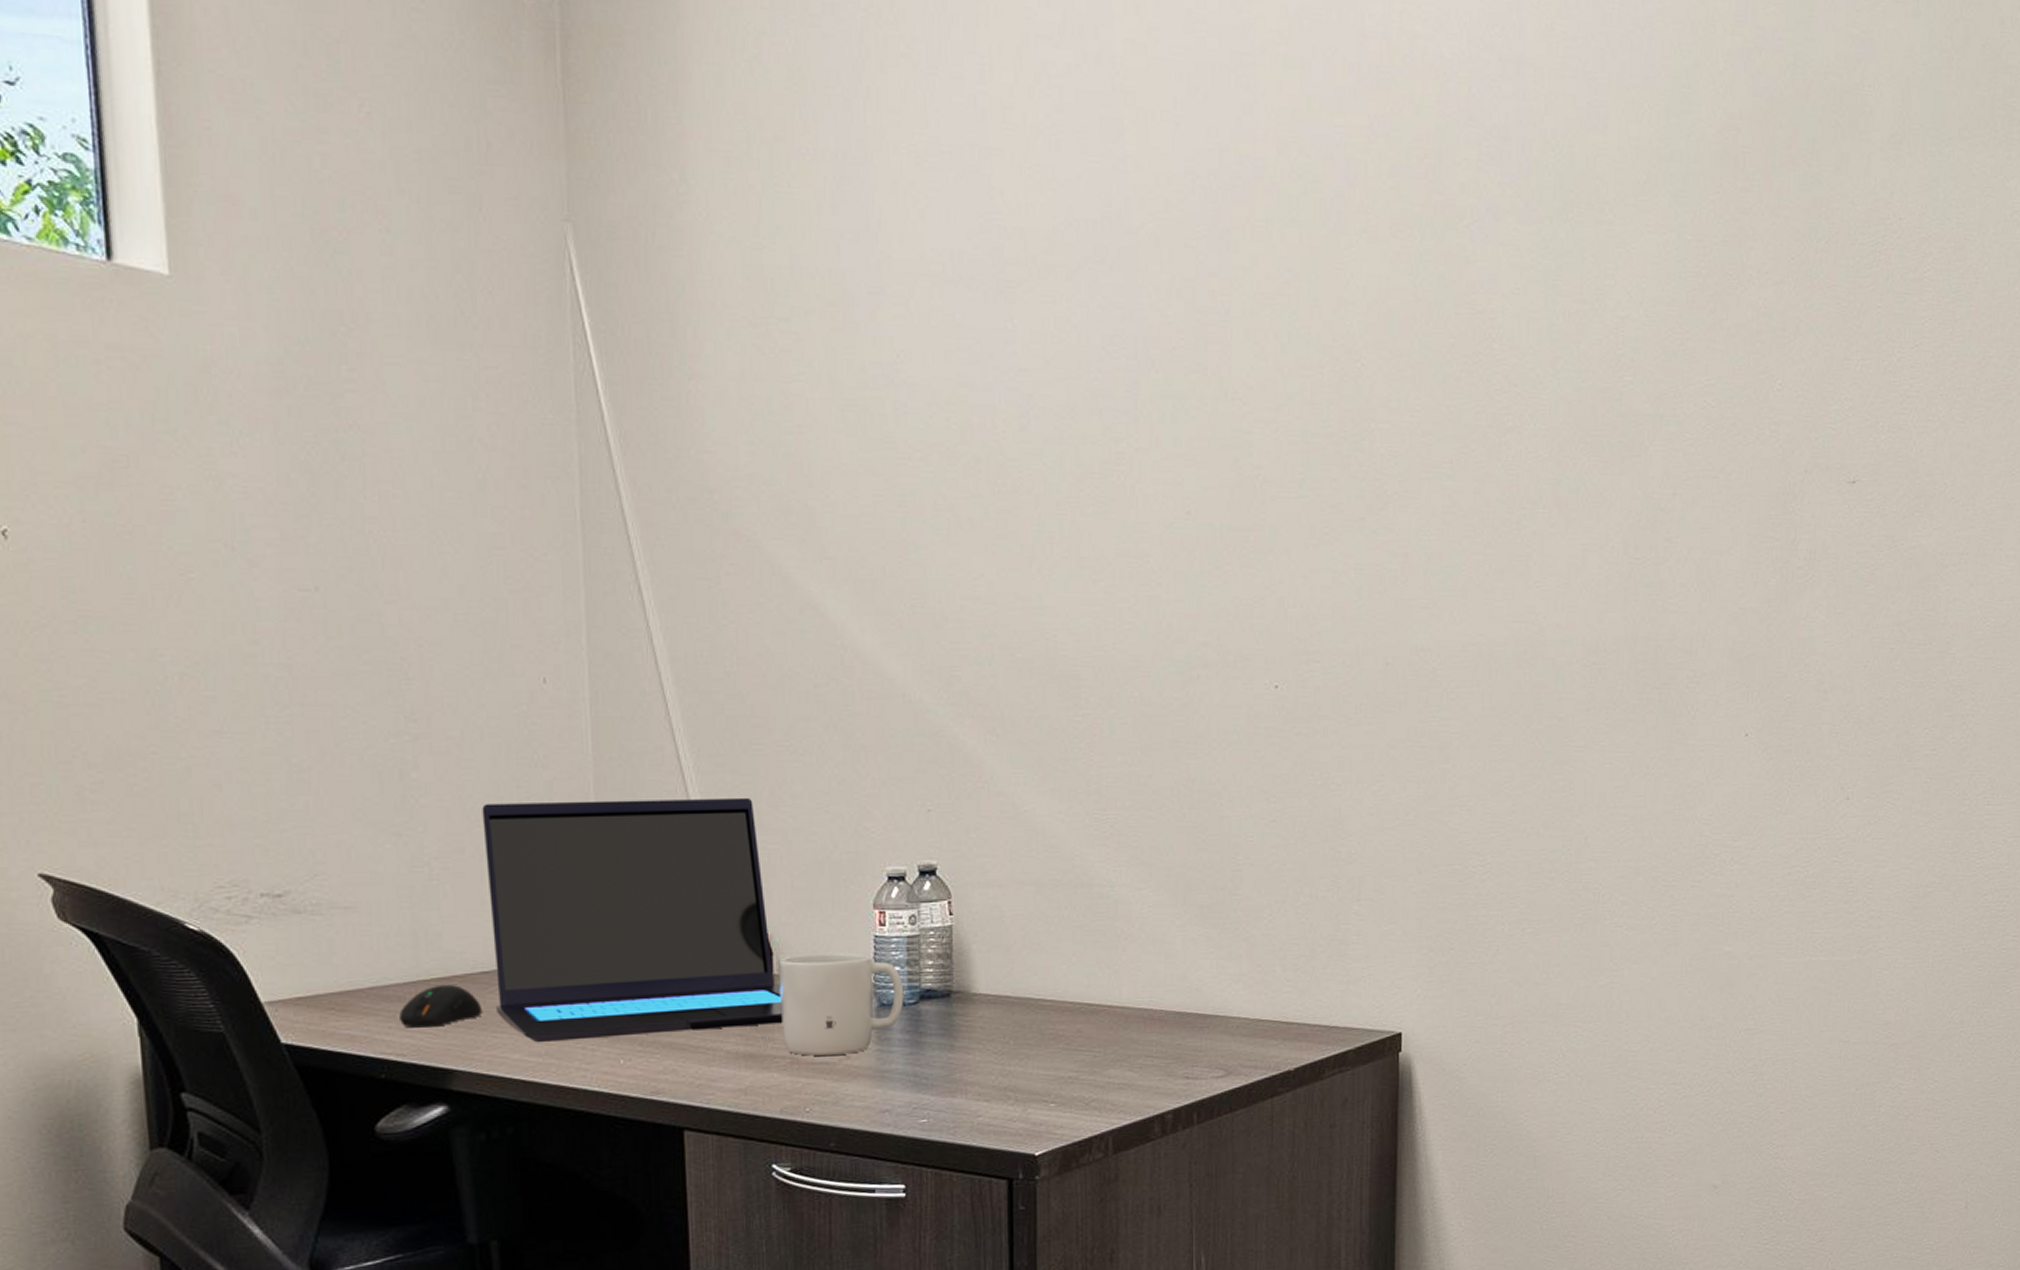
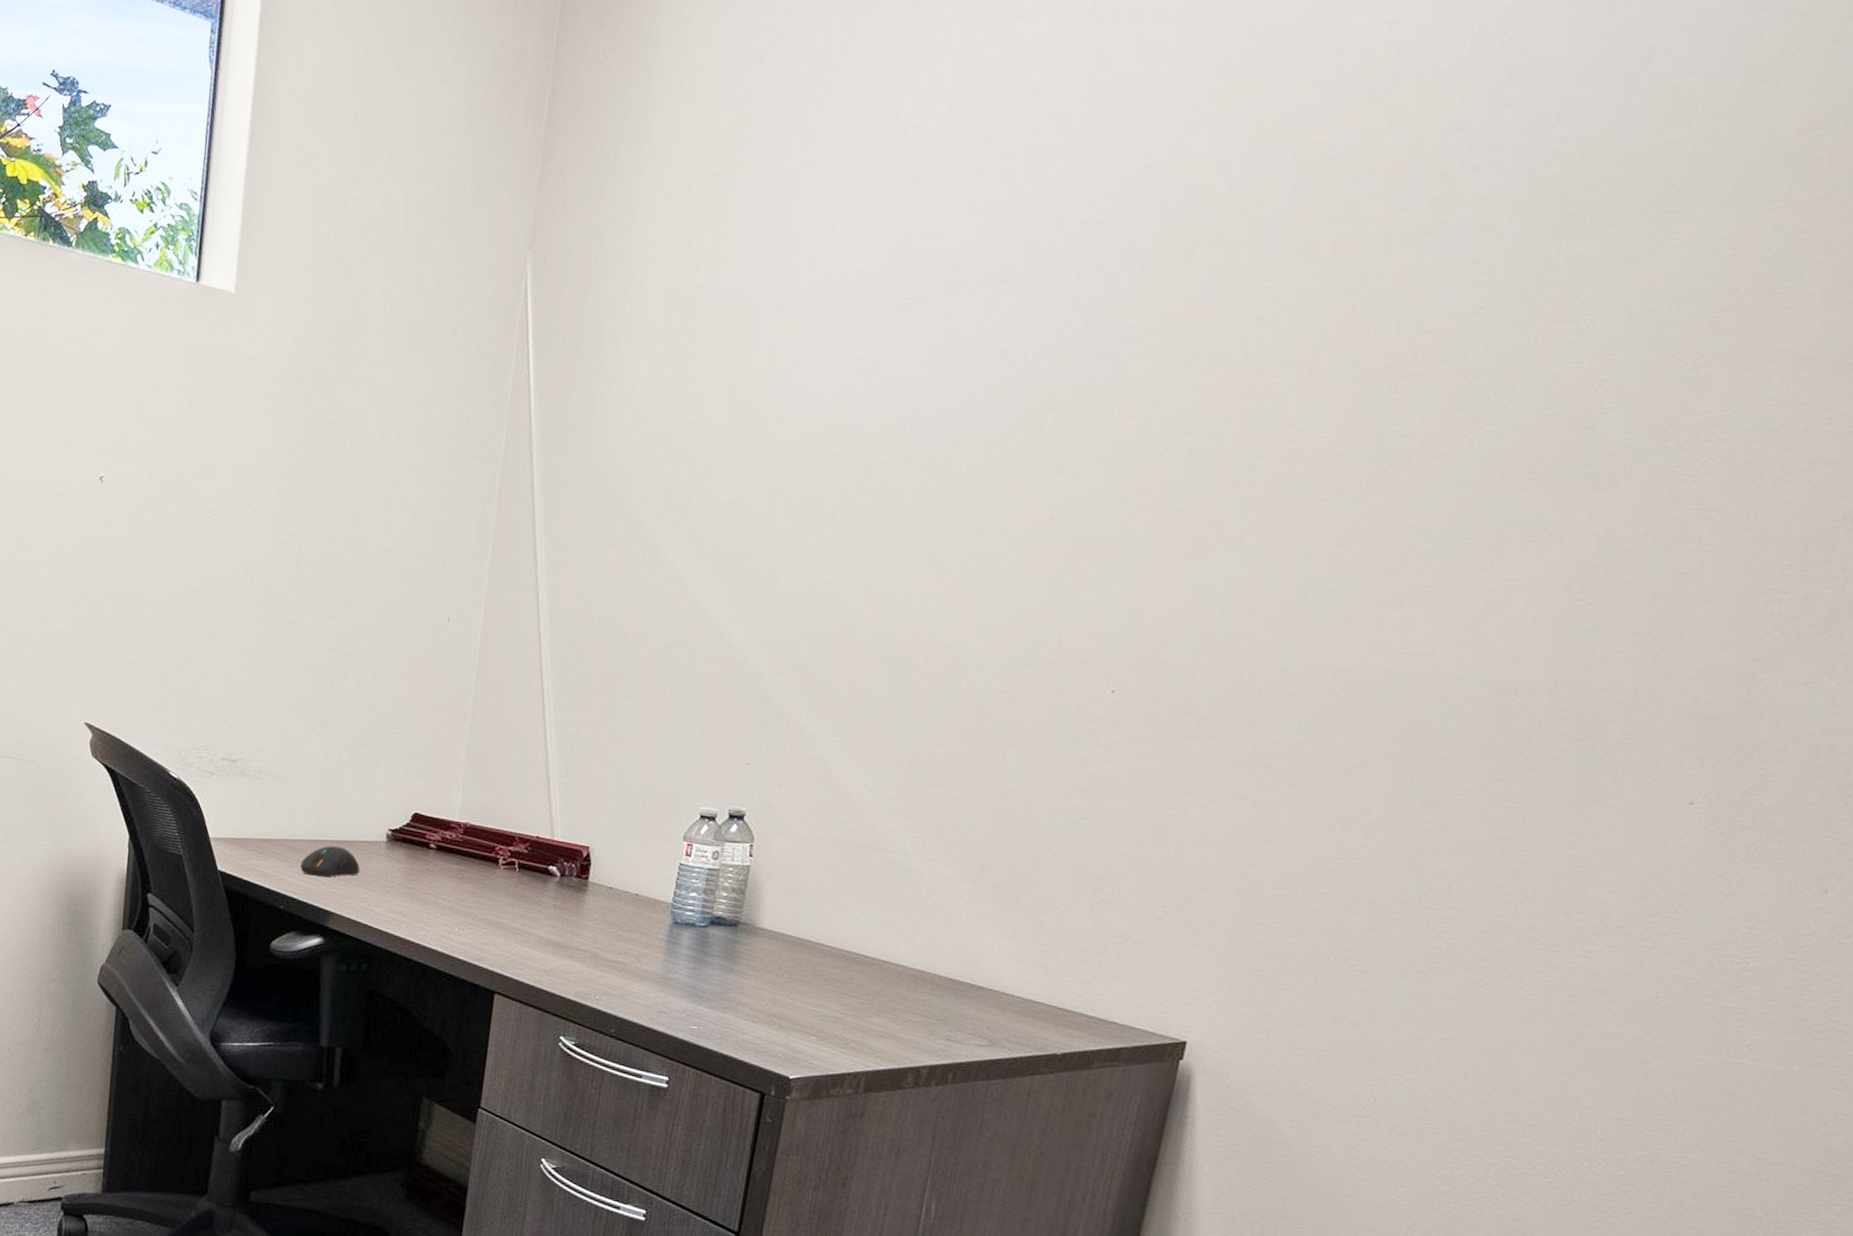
laptop: present [482,797,783,1043] -> none [370,711,597,923]
mug: present [777,952,904,1056] -> none [587,868,698,959]

